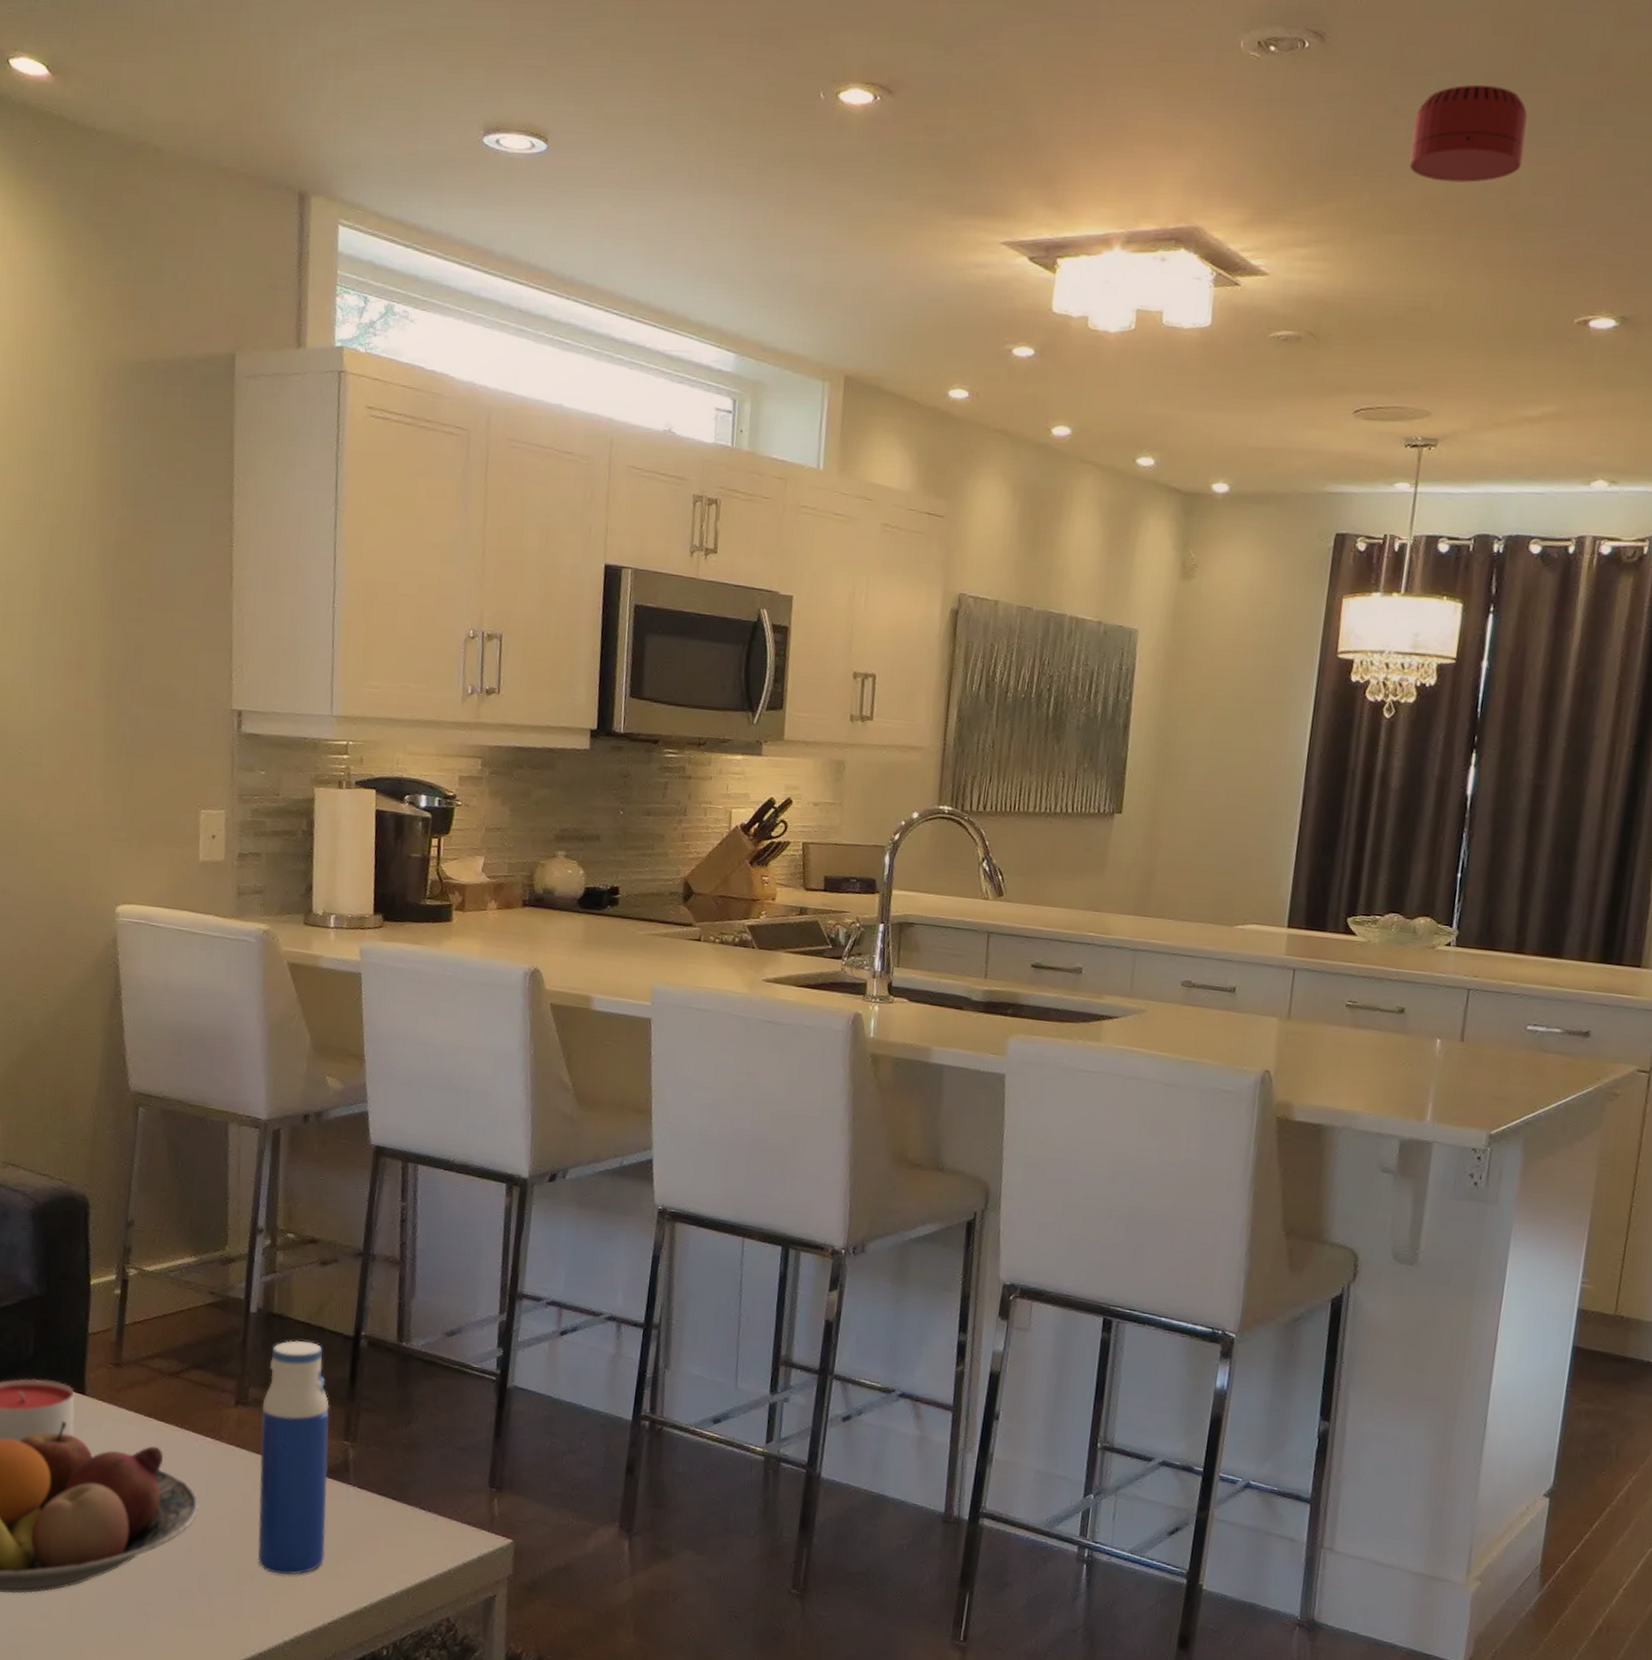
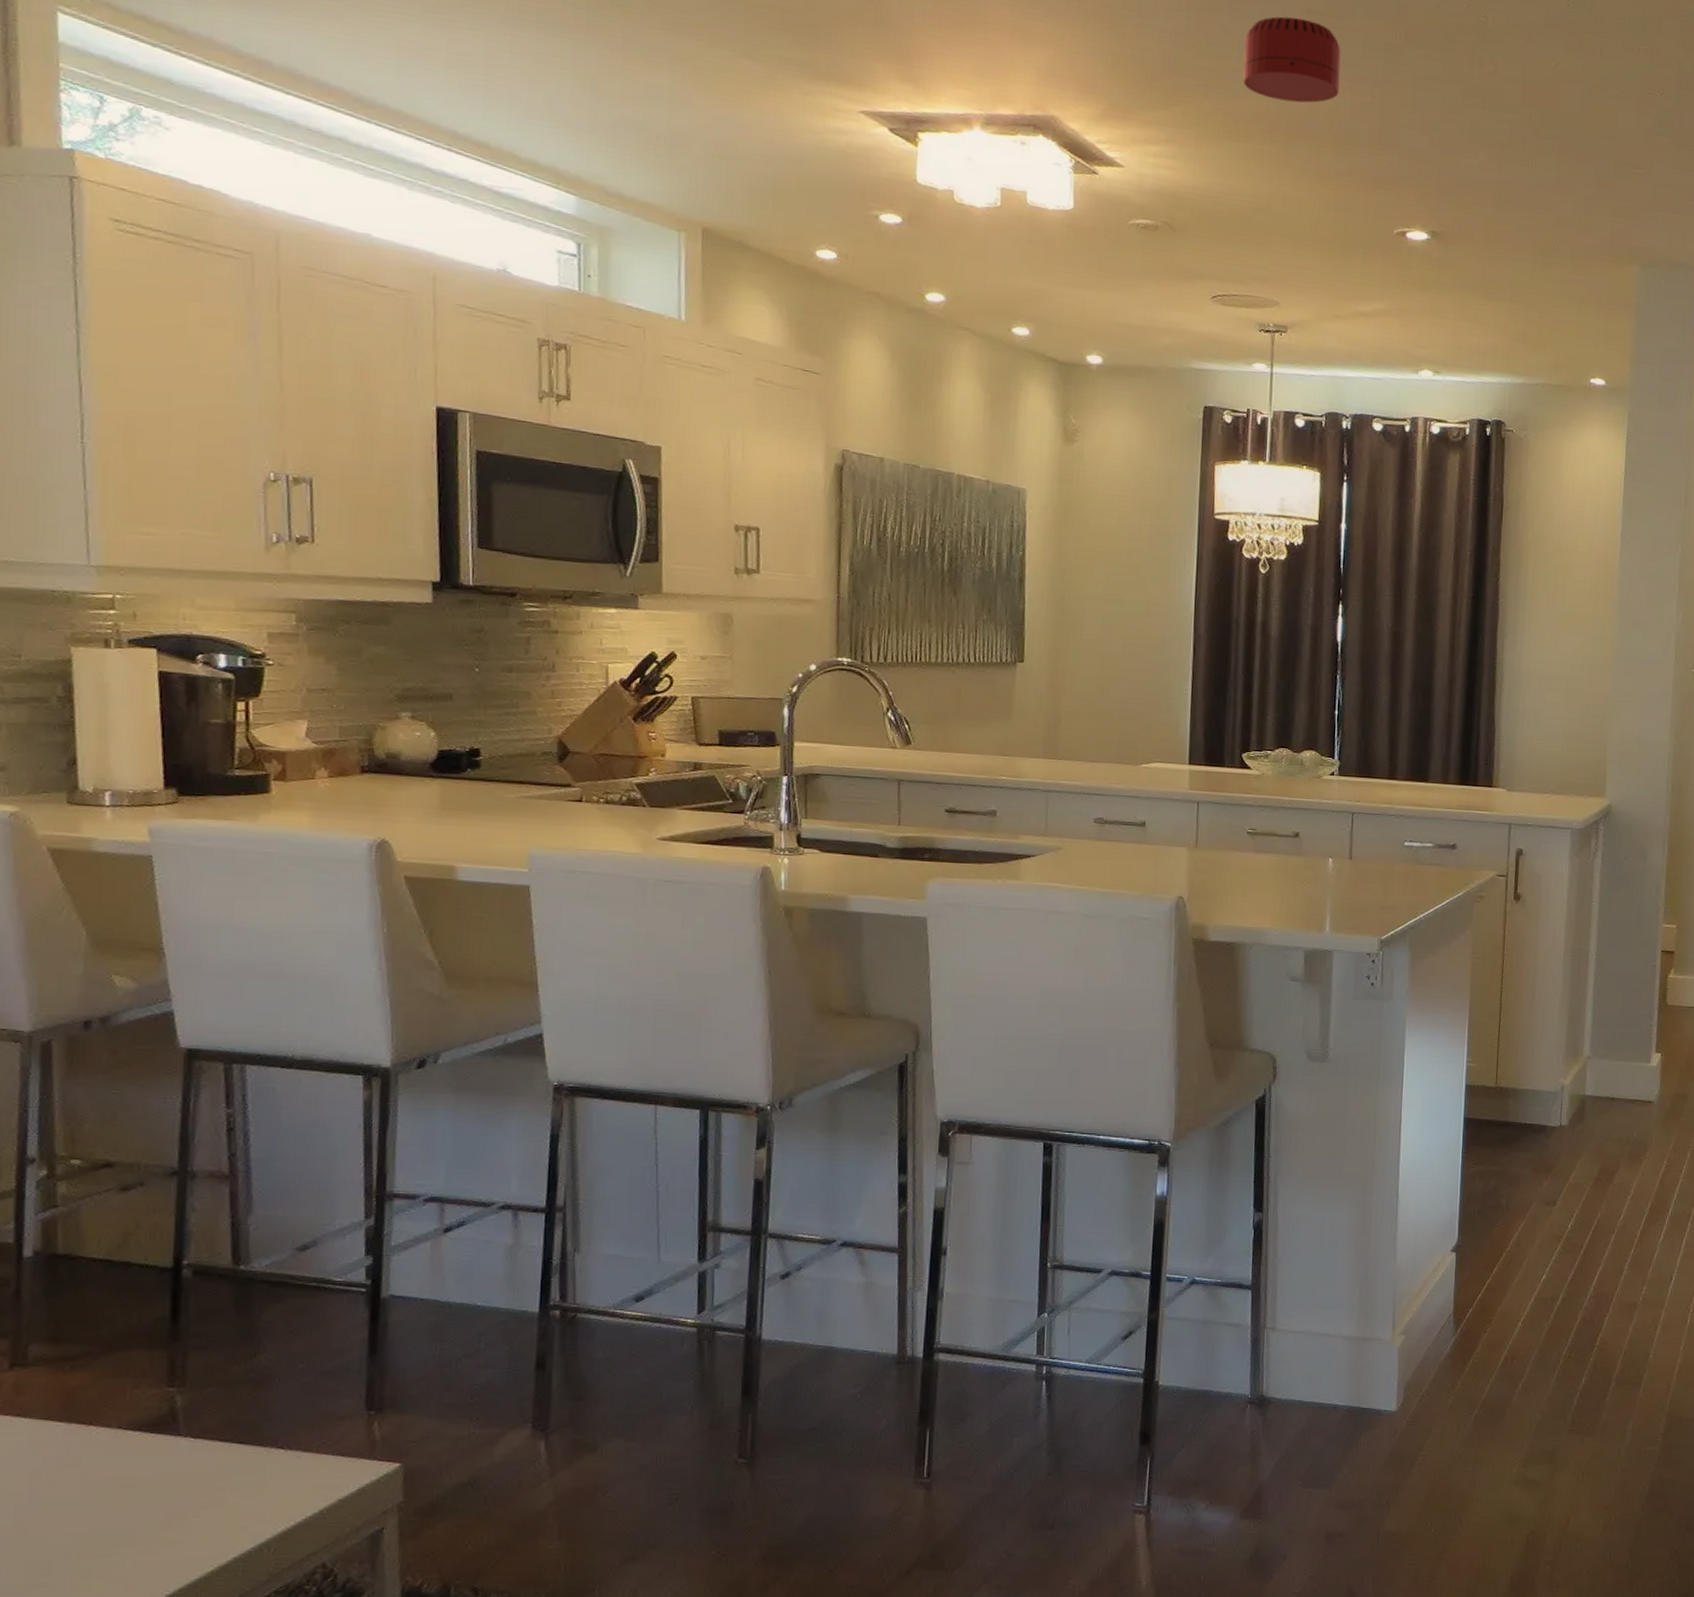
water bottle: present [257,1340,329,1575] -> none [49,1280,152,1555]

